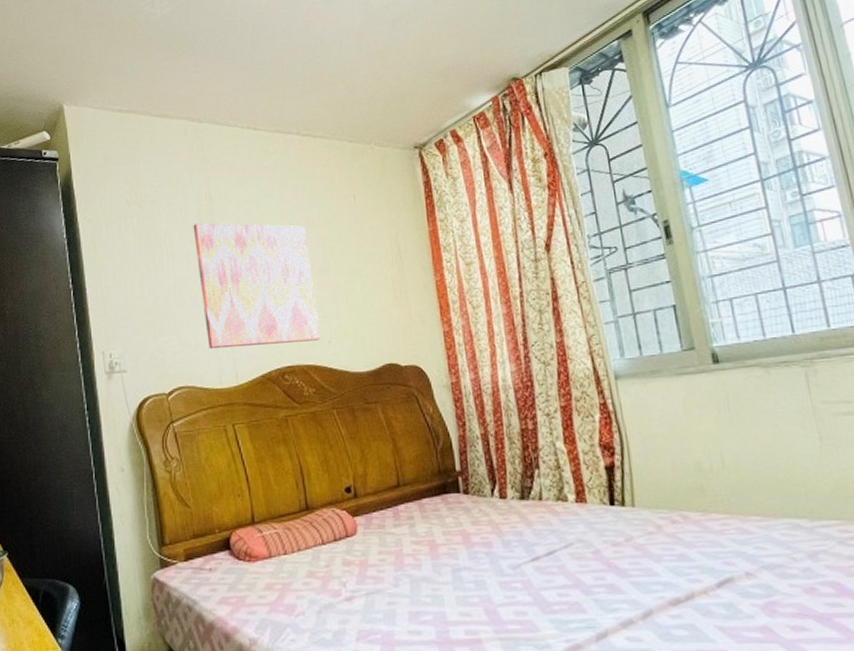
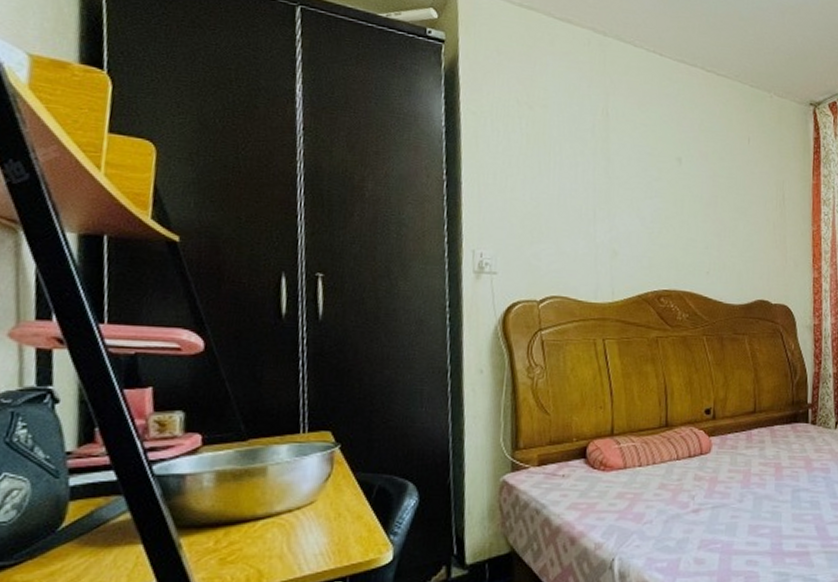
wall art: present [193,222,321,350] -> none [585,135,701,270]

